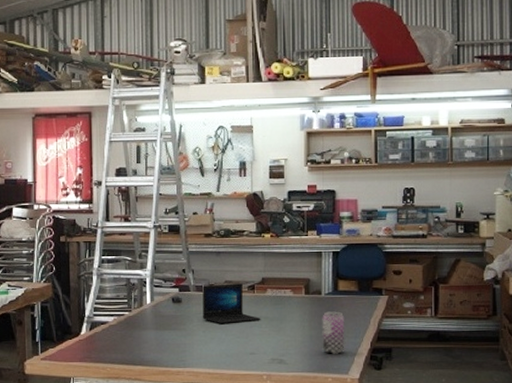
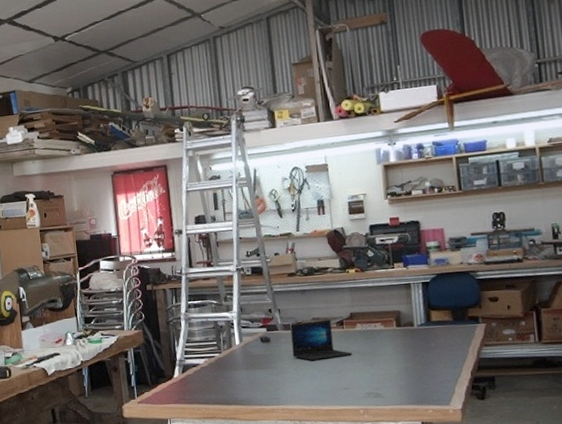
beer can: present [322,311,345,354] -> none [416,342,444,386]

